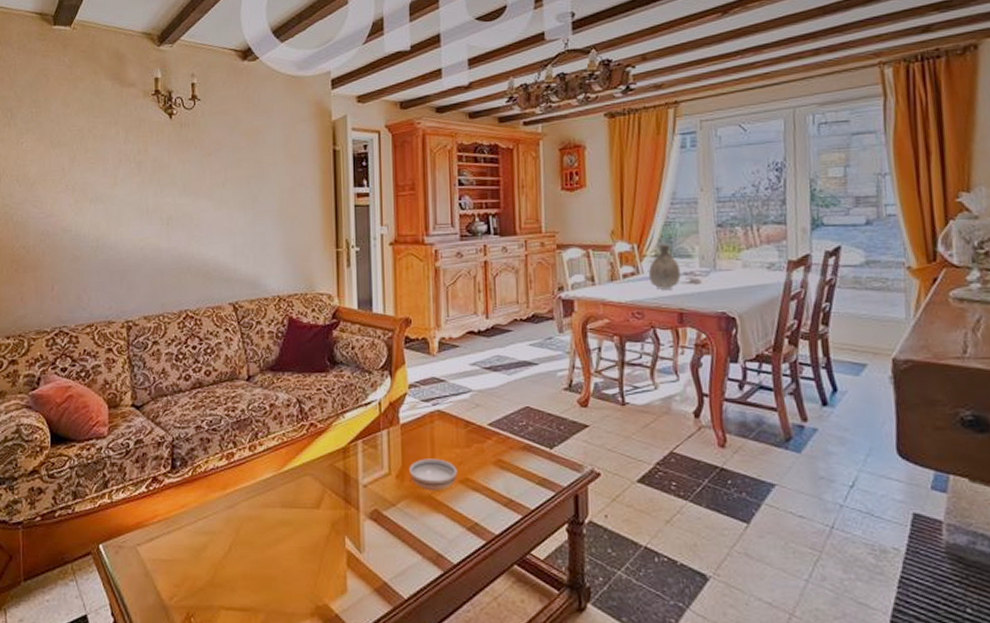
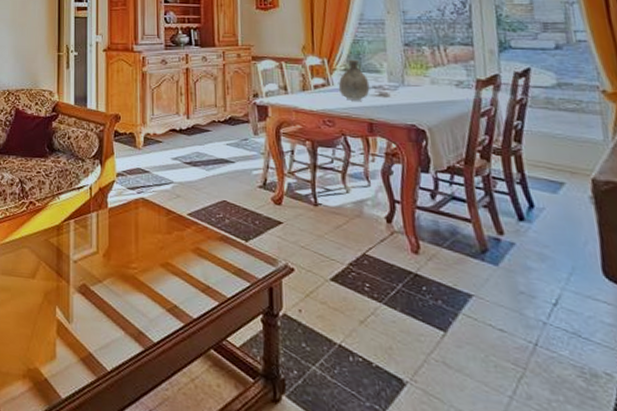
bowl: present [409,458,458,491] -> none [115,241,159,272]

